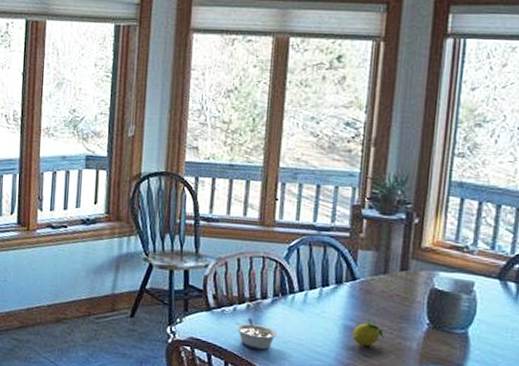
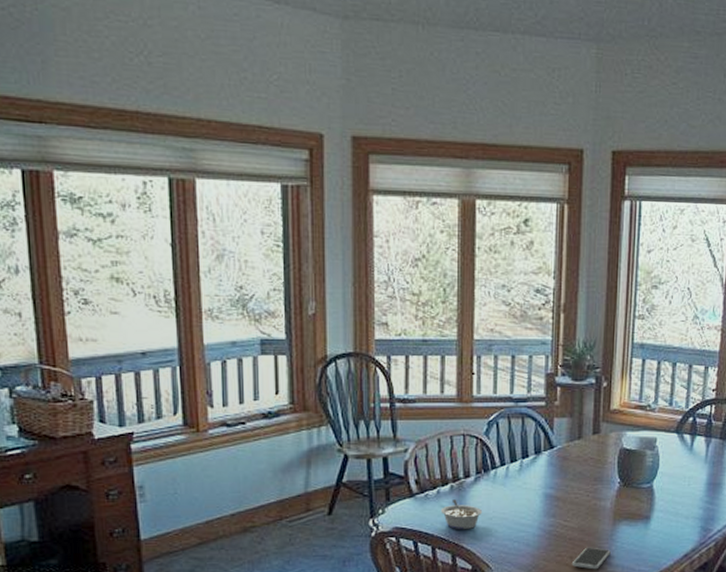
fruit: present [353,321,384,346] -> none [553,487,581,511]

